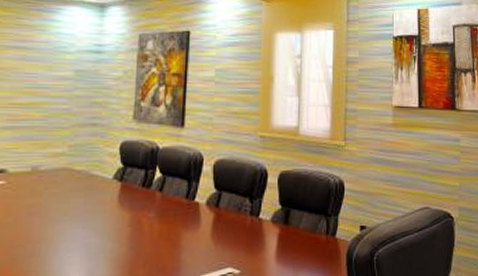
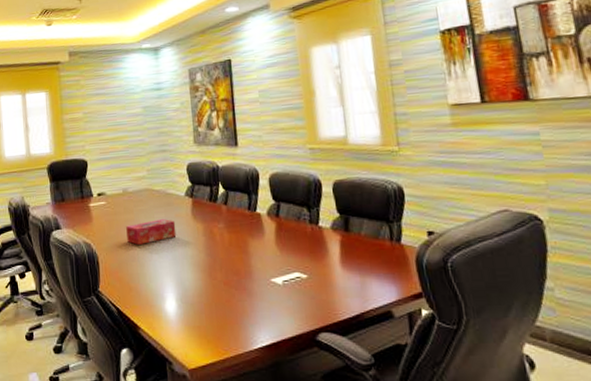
tissue box: none [28,205,96,236] -> present [126,219,177,245]

